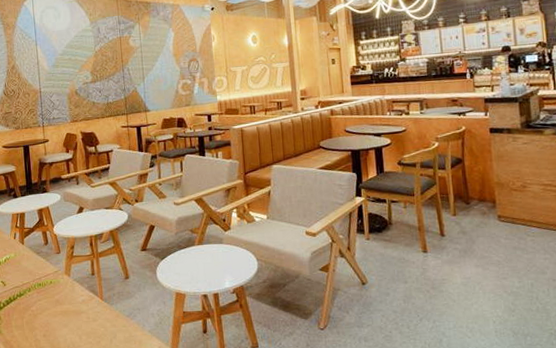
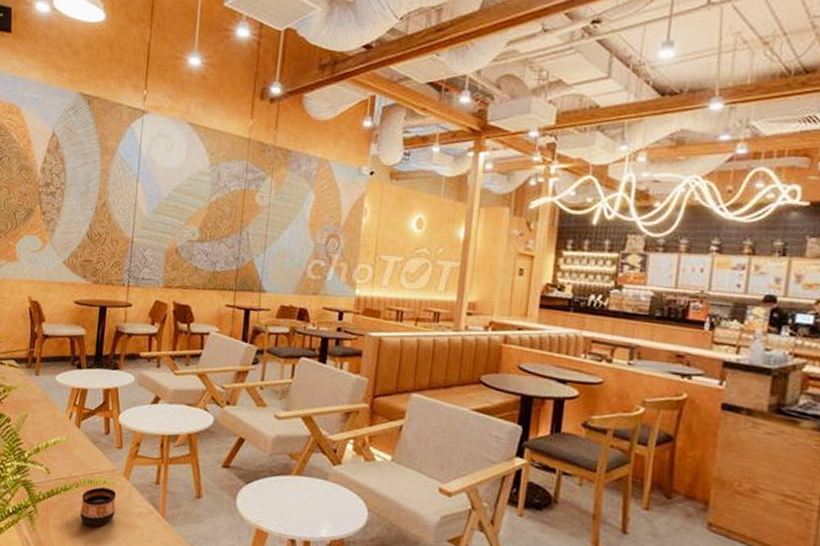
cup: none [35,286,64,320] -> present [79,486,117,527]

